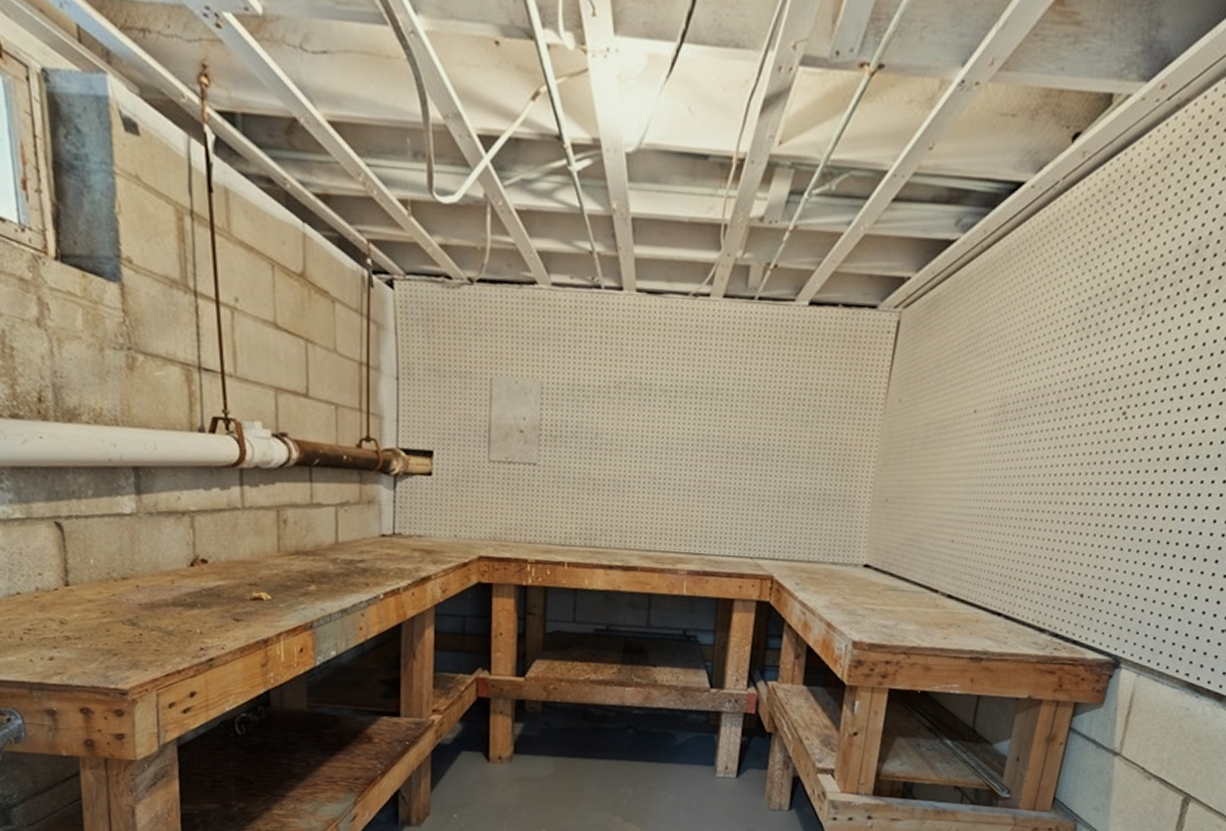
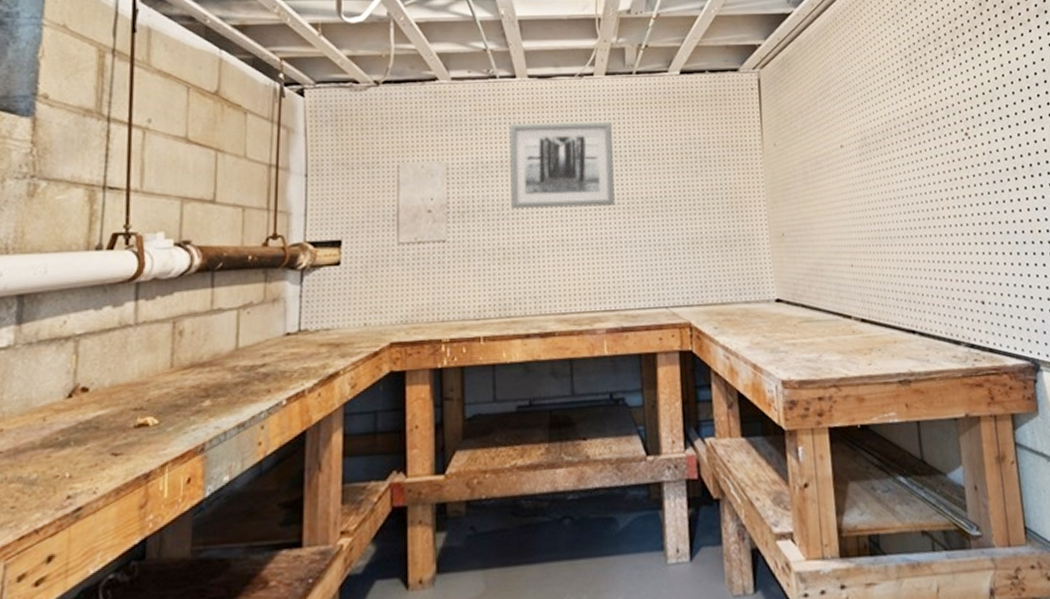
wall art: none [604,345,723,449] -> present [508,121,615,209]

